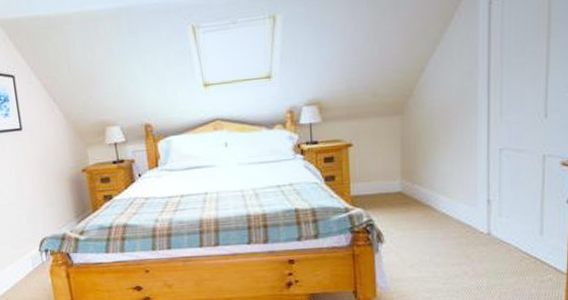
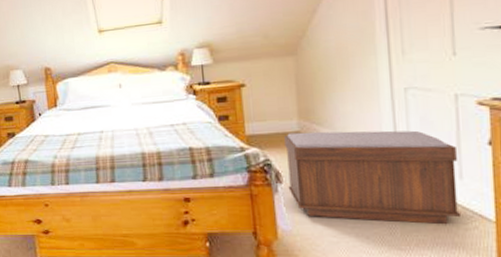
bench: none [387,190,540,277] -> present [284,130,462,224]

